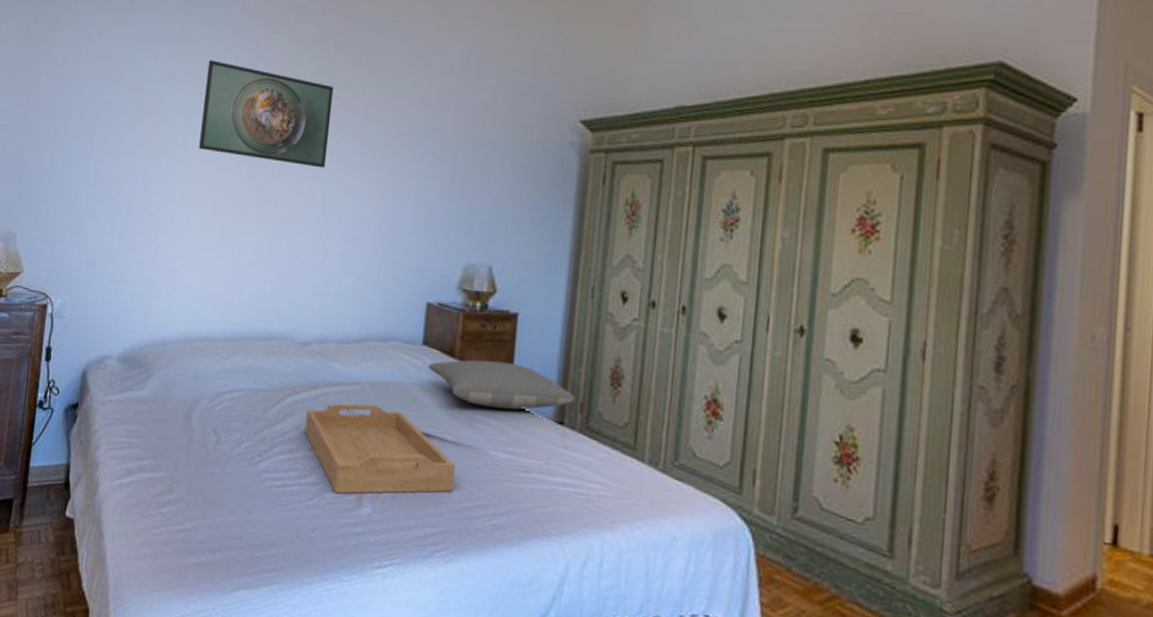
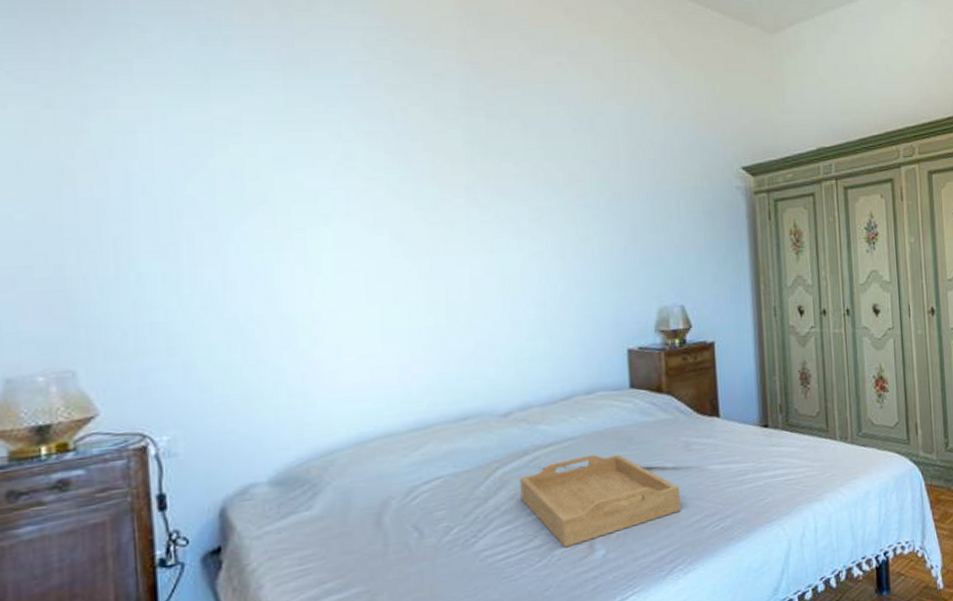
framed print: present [199,60,334,168] -> none [330,138,498,239]
pillow: present [427,359,575,410] -> none [638,385,774,430]

